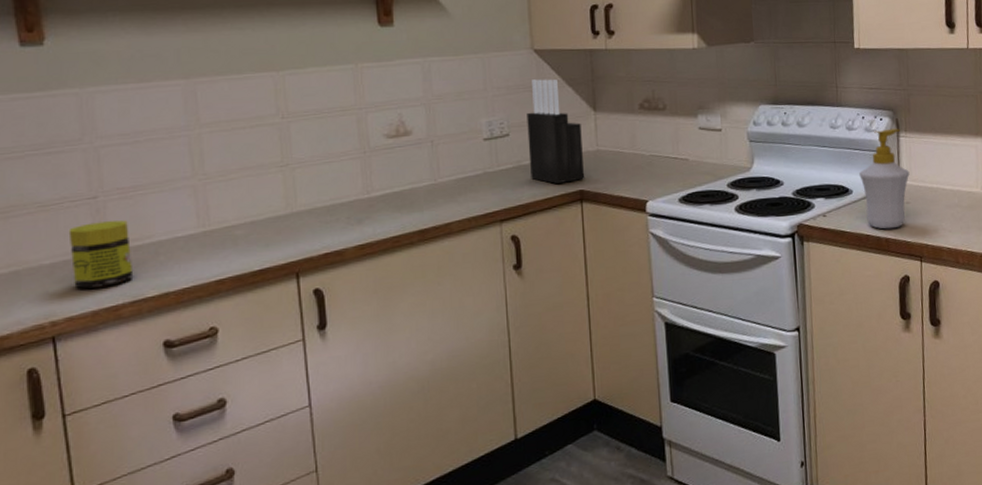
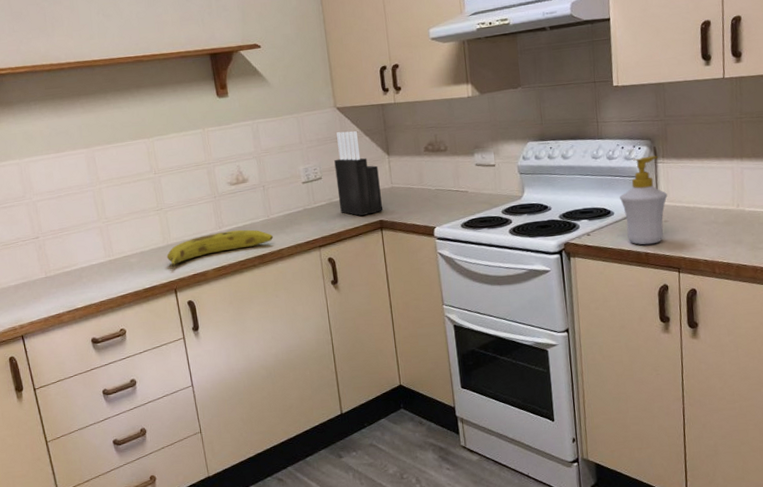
jar: present [68,220,134,289] -> none [23,253,68,302]
fruit: none [289,195,441,242] -> present [166,229,274,267]

